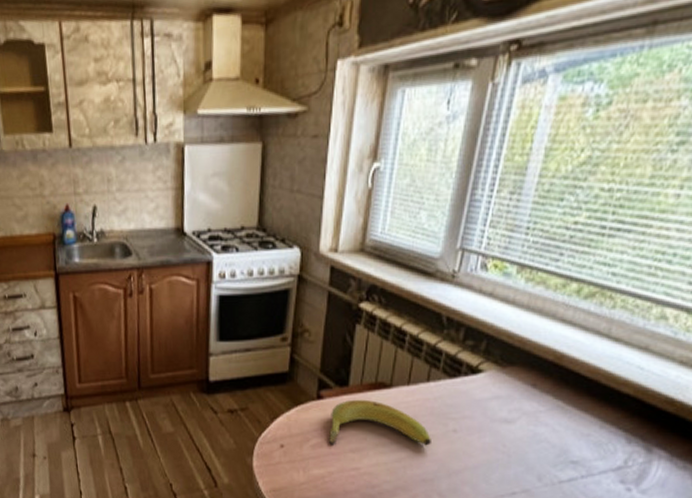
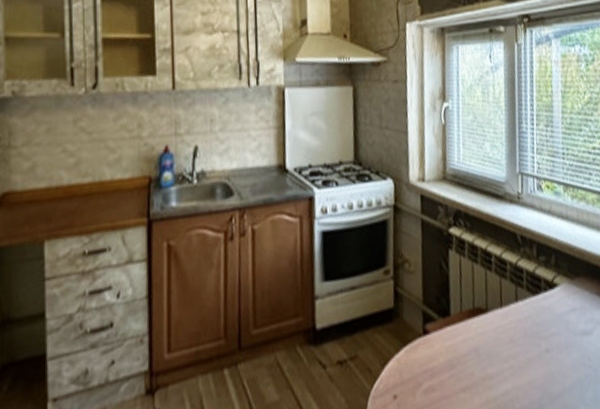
banana: present [329,399,431,446] -> none [438,328,531,386]

